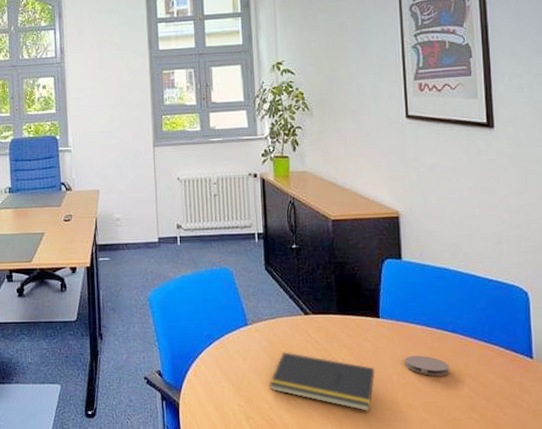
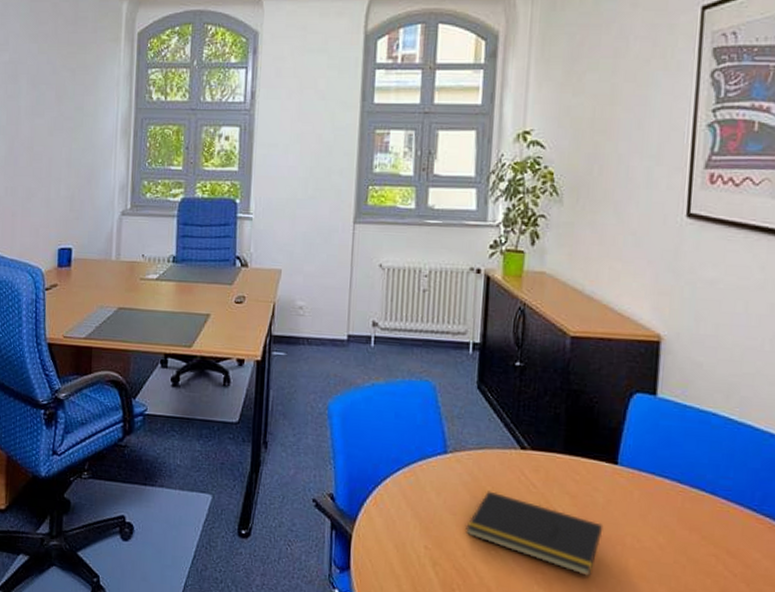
coaster: present [404,355,449,376] -> none [643,515,702,546]

